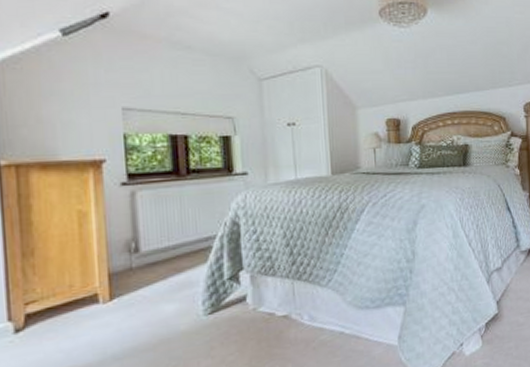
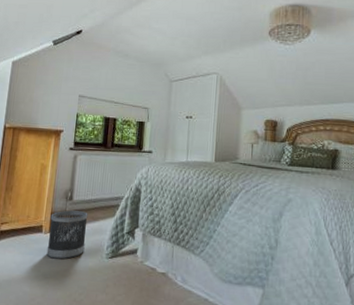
wastebasket: none [108,263,171,334] -> present [46,210,88,260]

